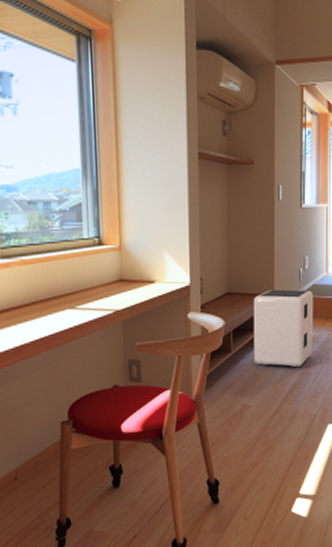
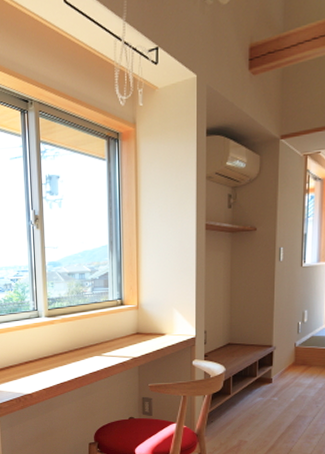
air purifier: present [253,289,314,367] -> none [251,340,312,410]

